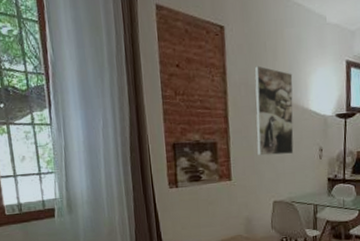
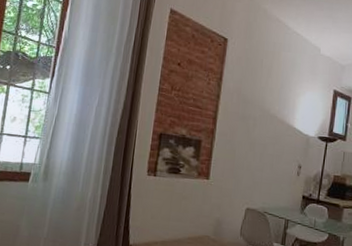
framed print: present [254,66,294,156] -> none [239,78,283,166]

